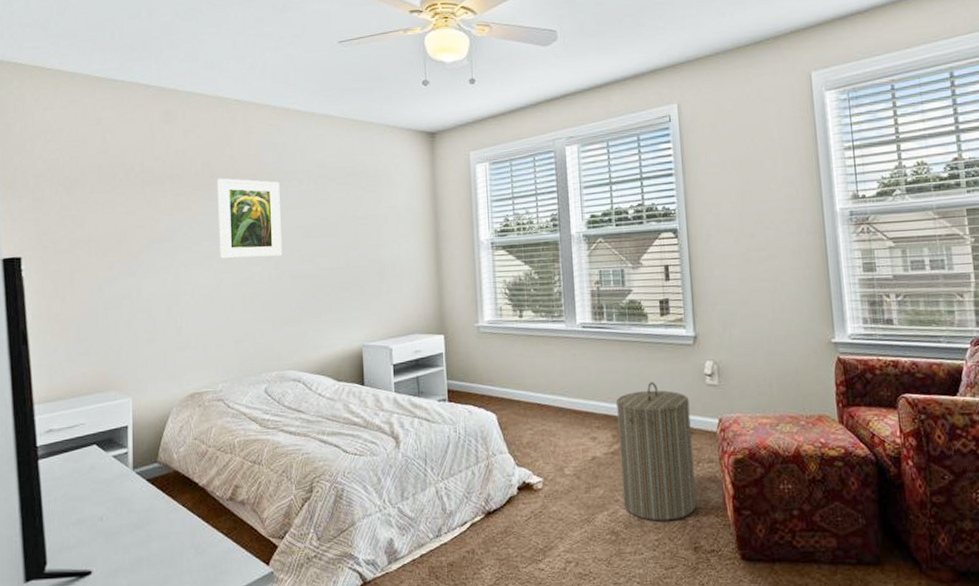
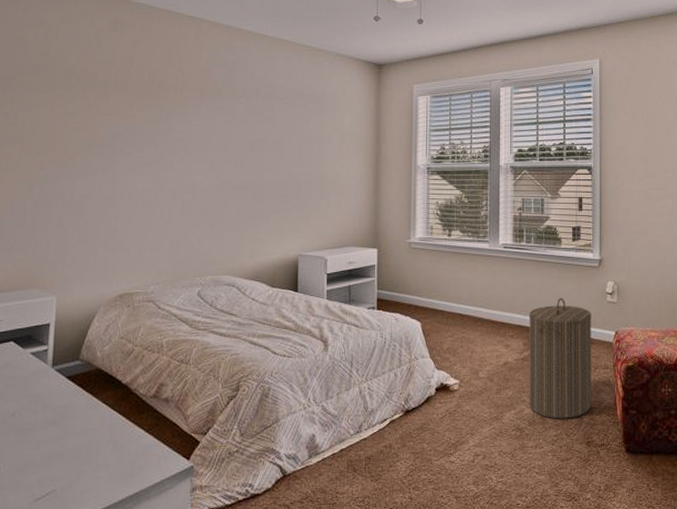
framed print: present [217,178,283,259] -> none [160,88,228,168]

